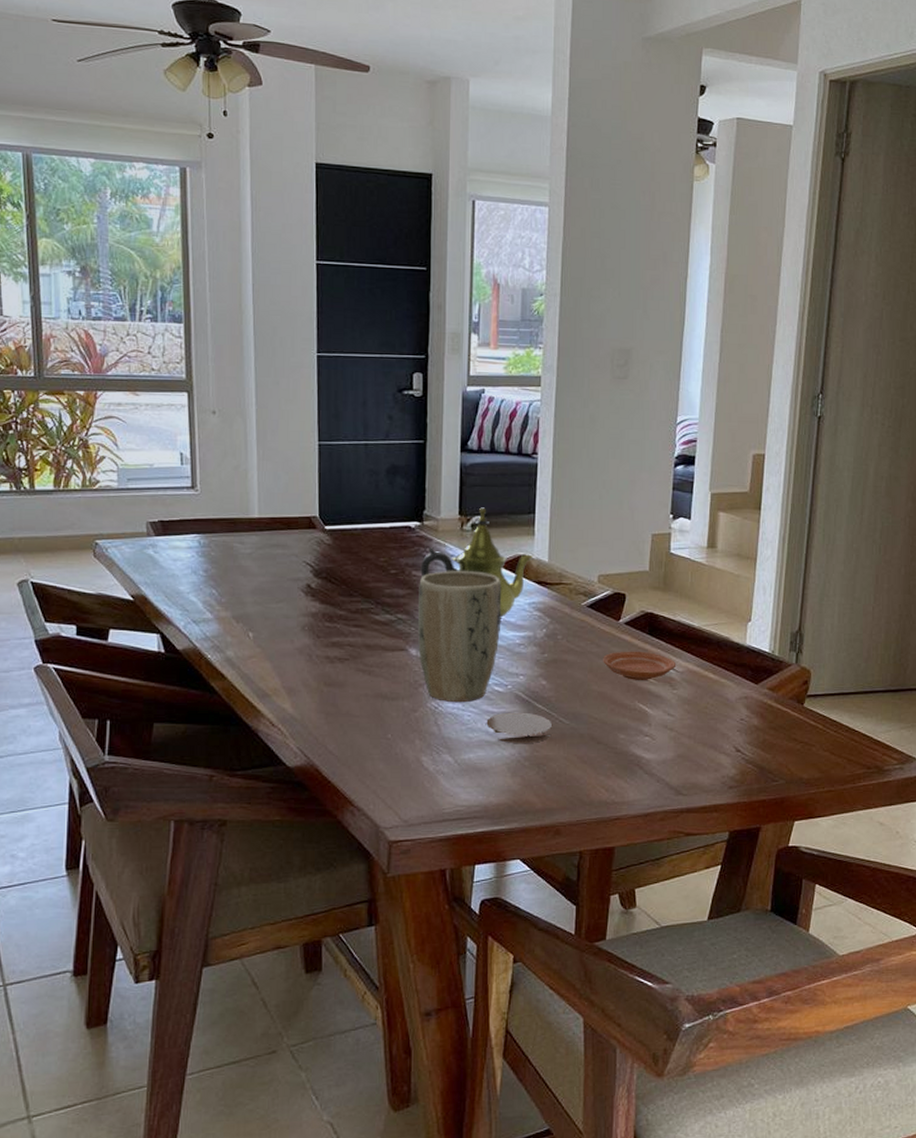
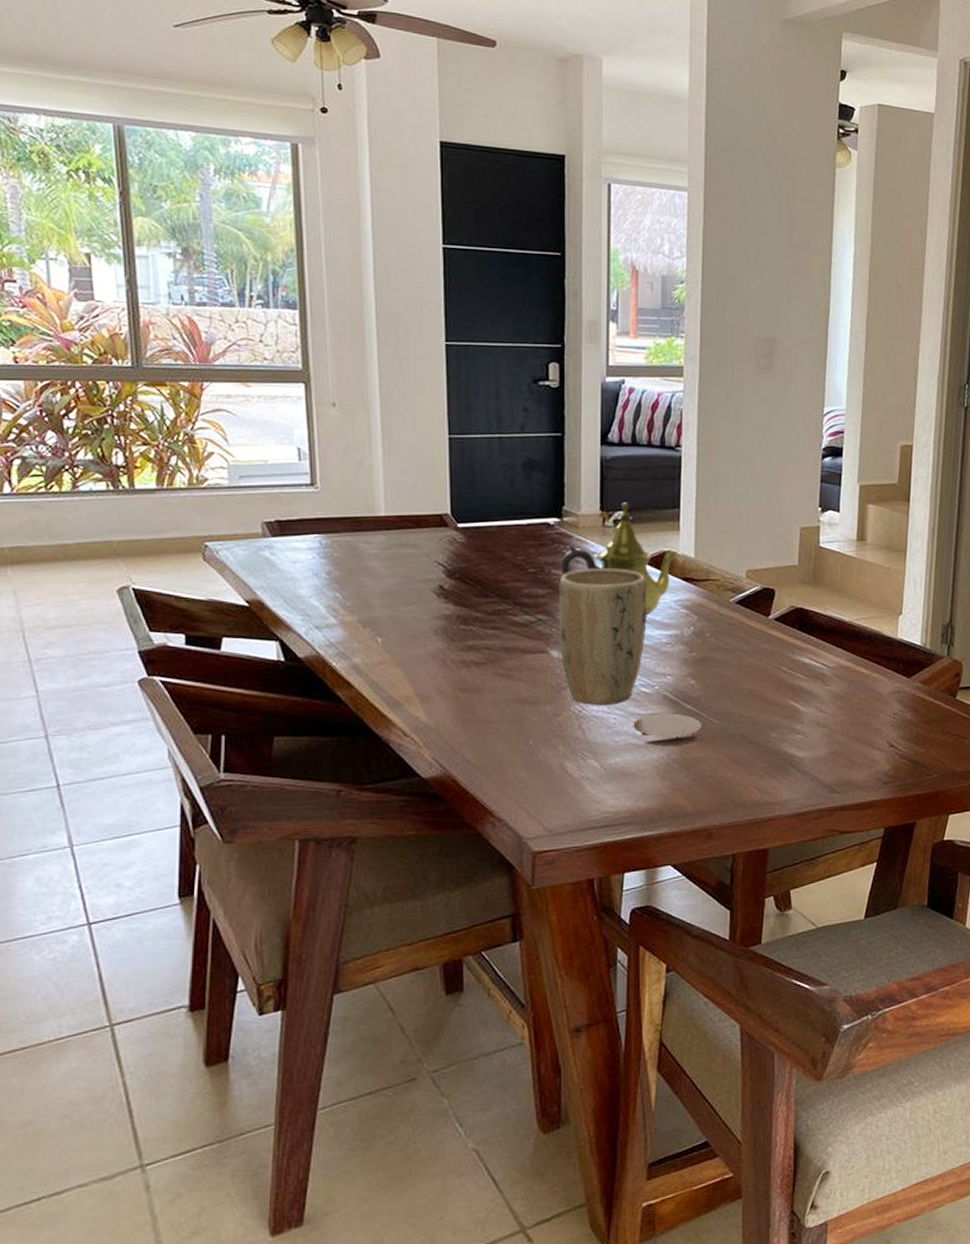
plate: present [603,651,677,680] -> none [753,647,828,677]

